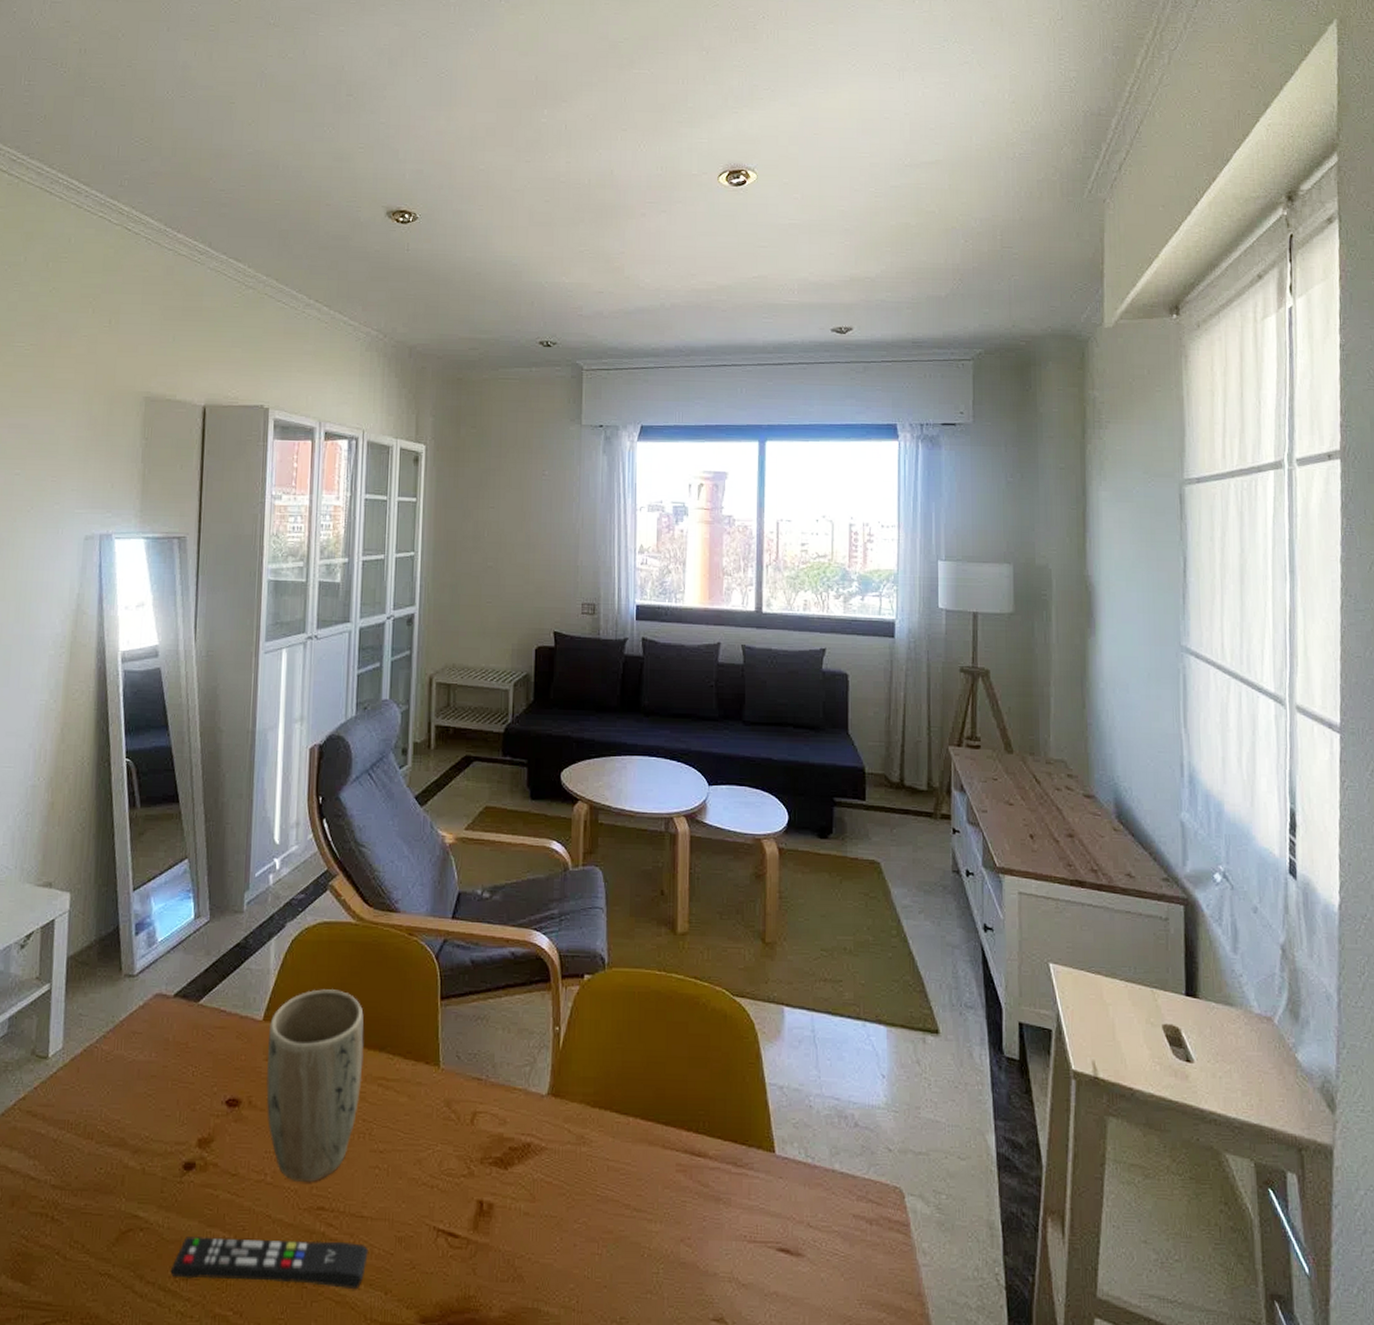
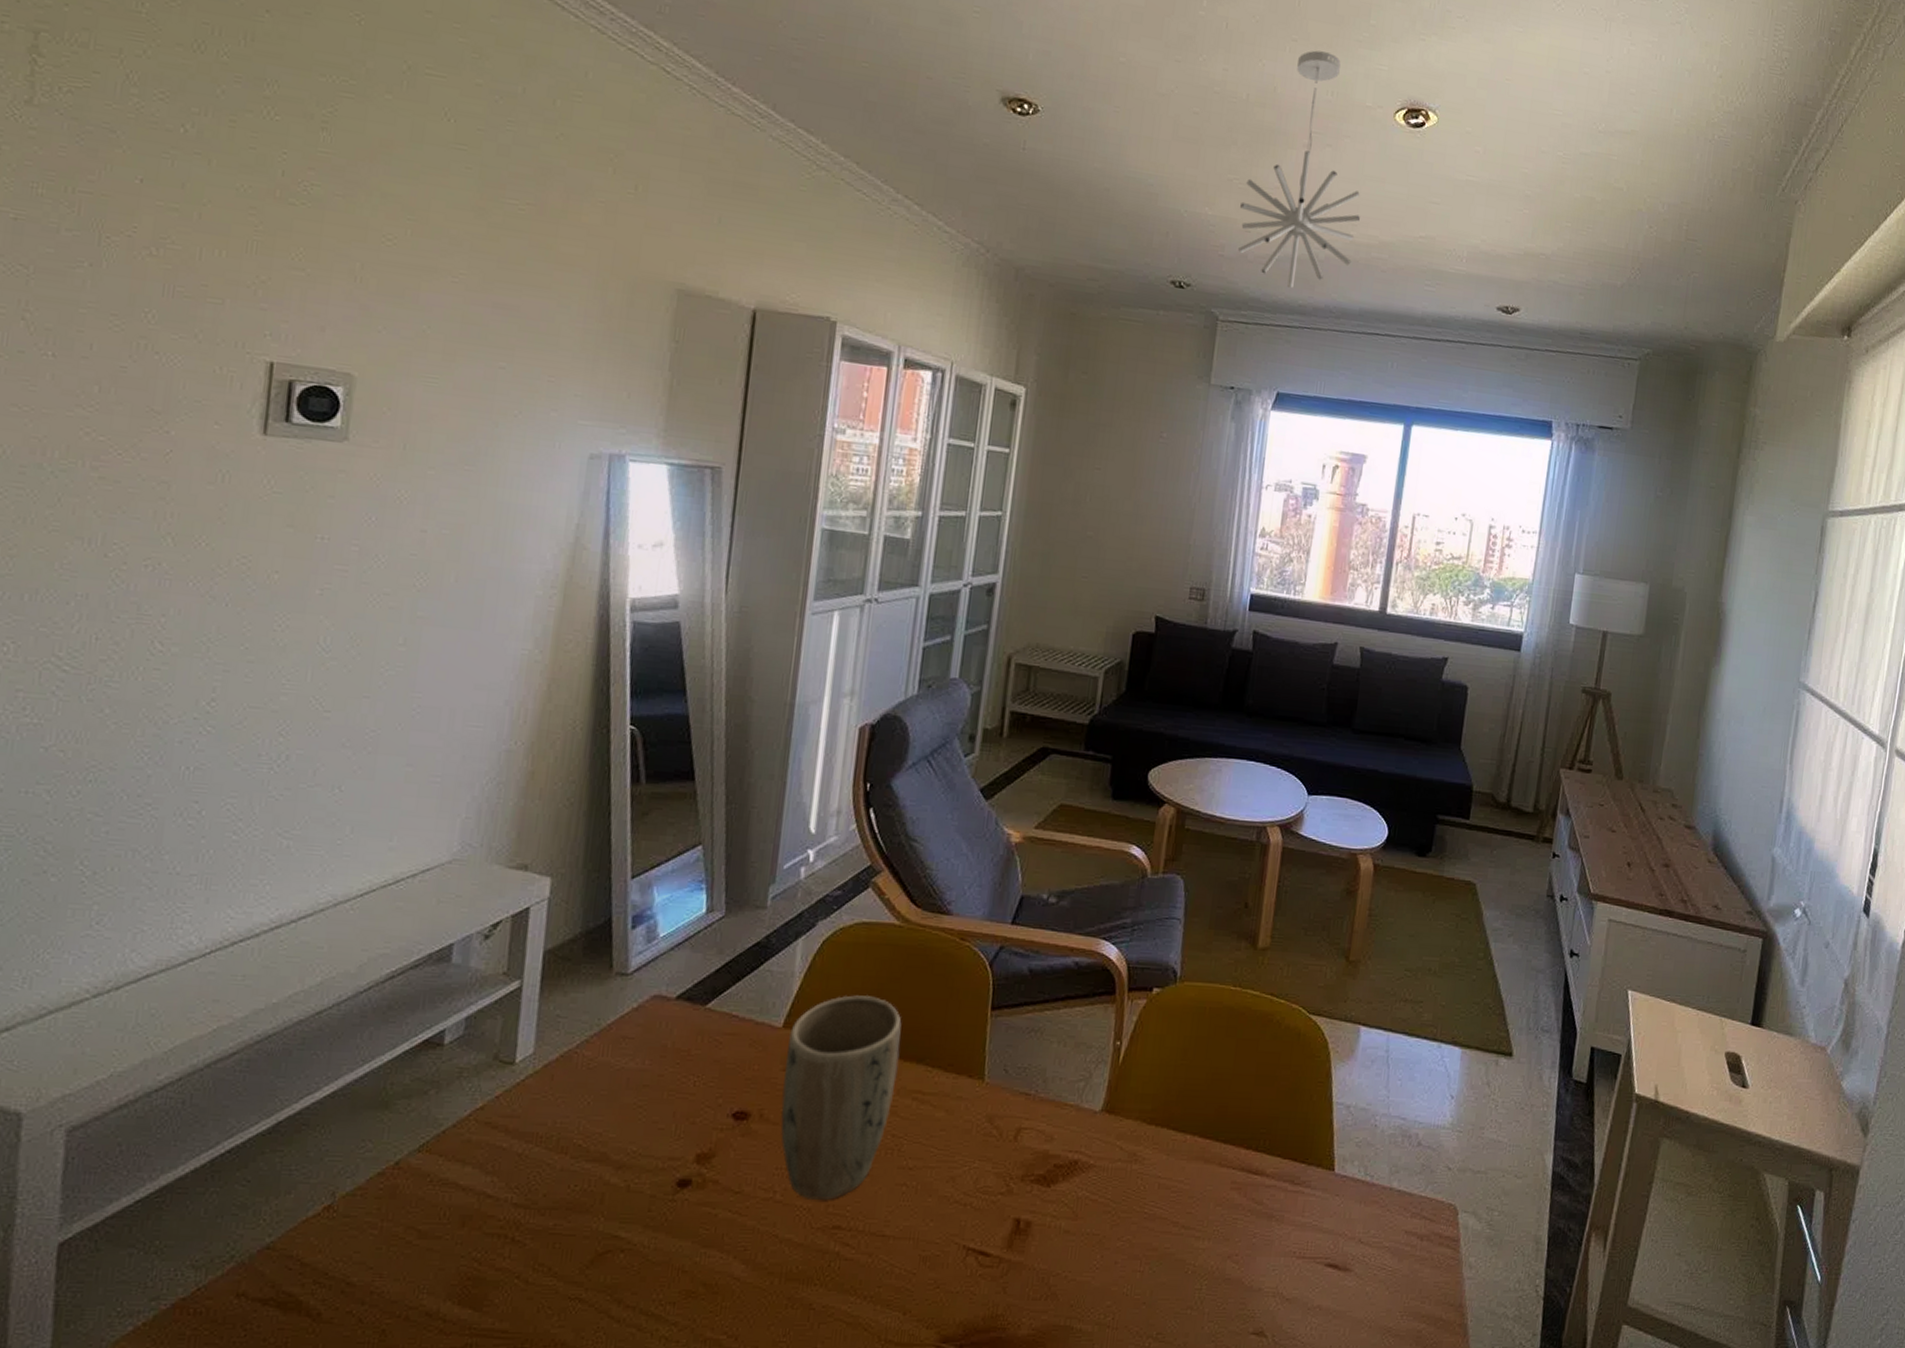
remote control: present [170,1236,368,1290] -> none [654,1258,888,1311]
pendant light: none [592,135,697,336] -> present [1238,50,1360,289]

